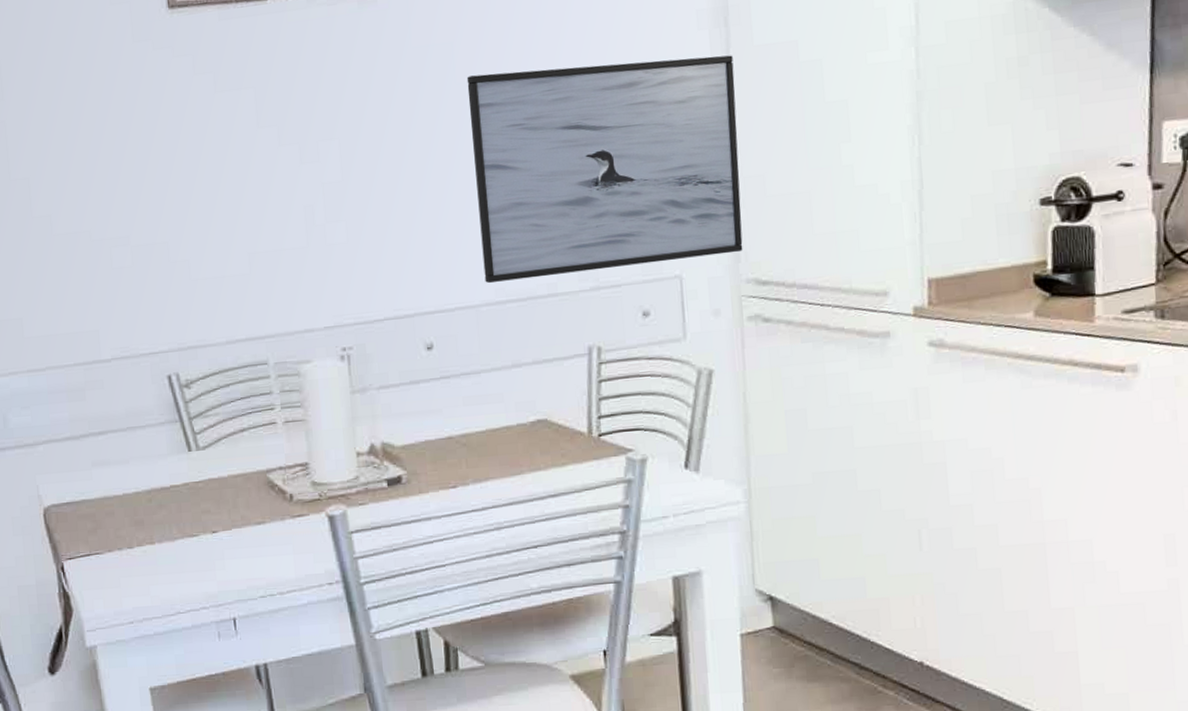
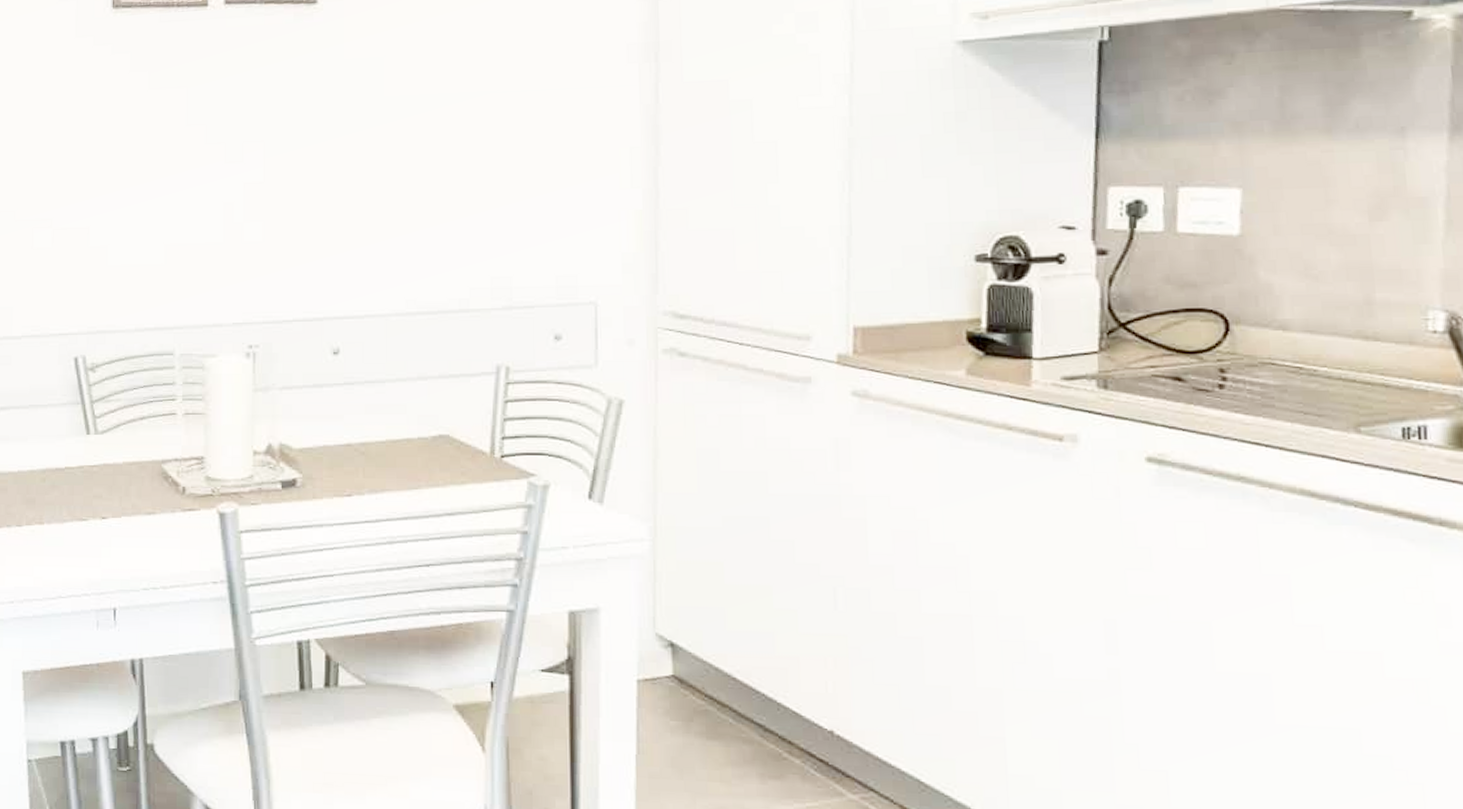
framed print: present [466,55,743,284] -> none [394,89,662,294]

